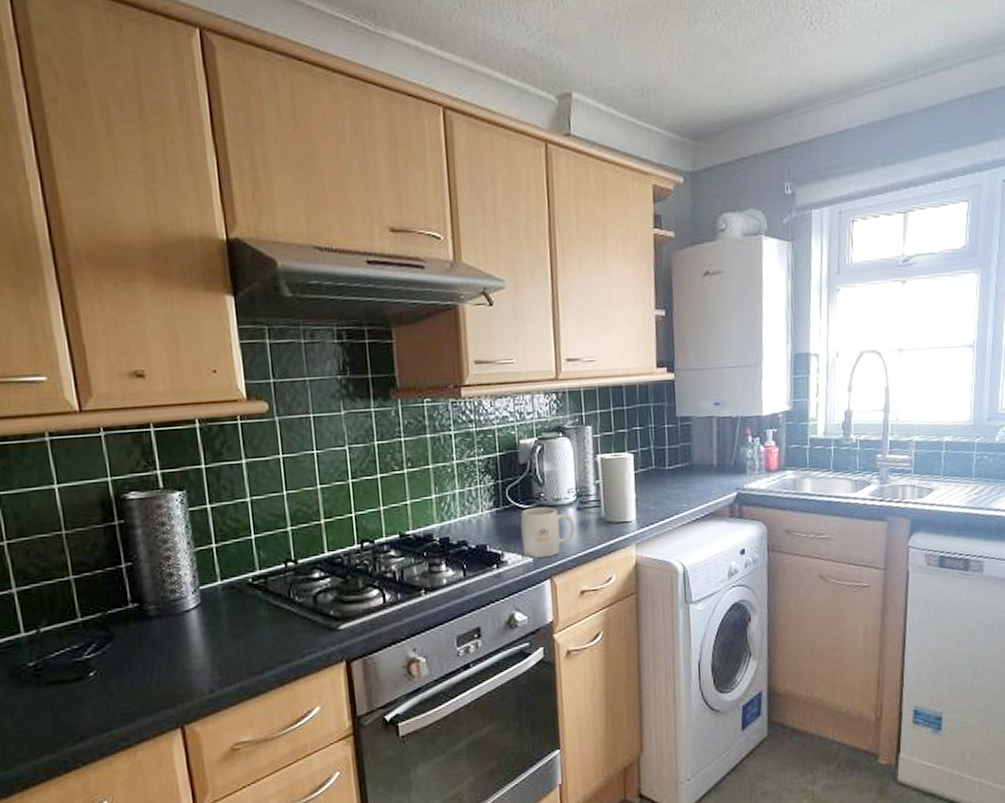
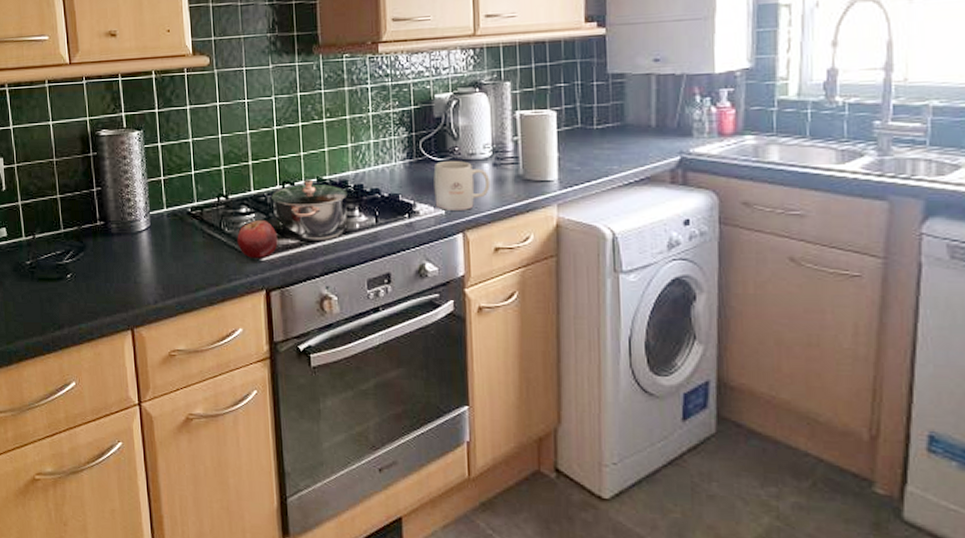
fruit: none [310,583,358,629] -> present [237,219,278,259]
cooking pot: none [348,535,435,605] -> present [271,179,348,241]

